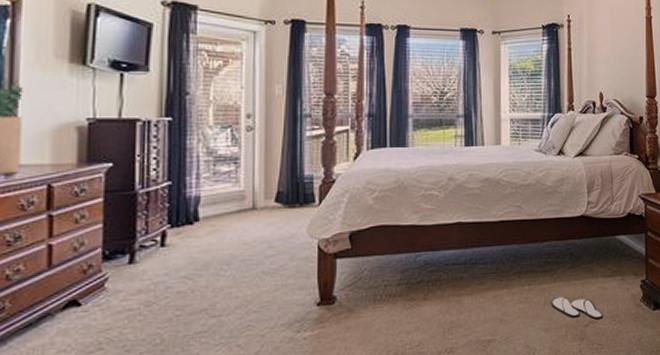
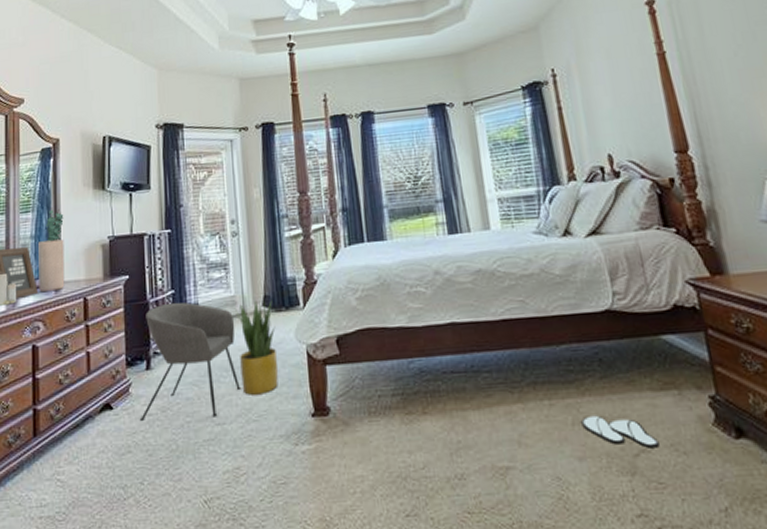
armchair: none [116,194,242,316] -> present [139,302,241,421]
planter: none [242,196,287,288] -> present [234,300,279,395]

